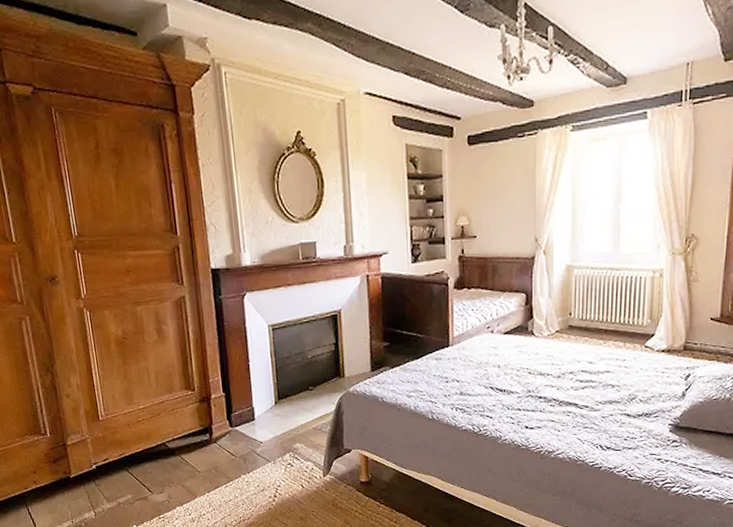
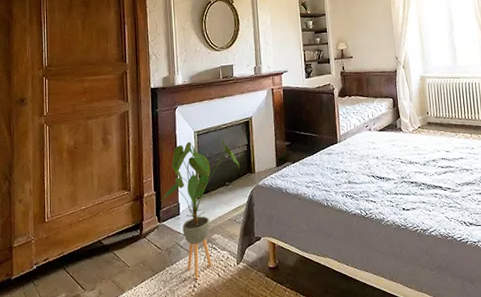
house plant: none [232,336,326,490] -> present [161,141,240,280]

